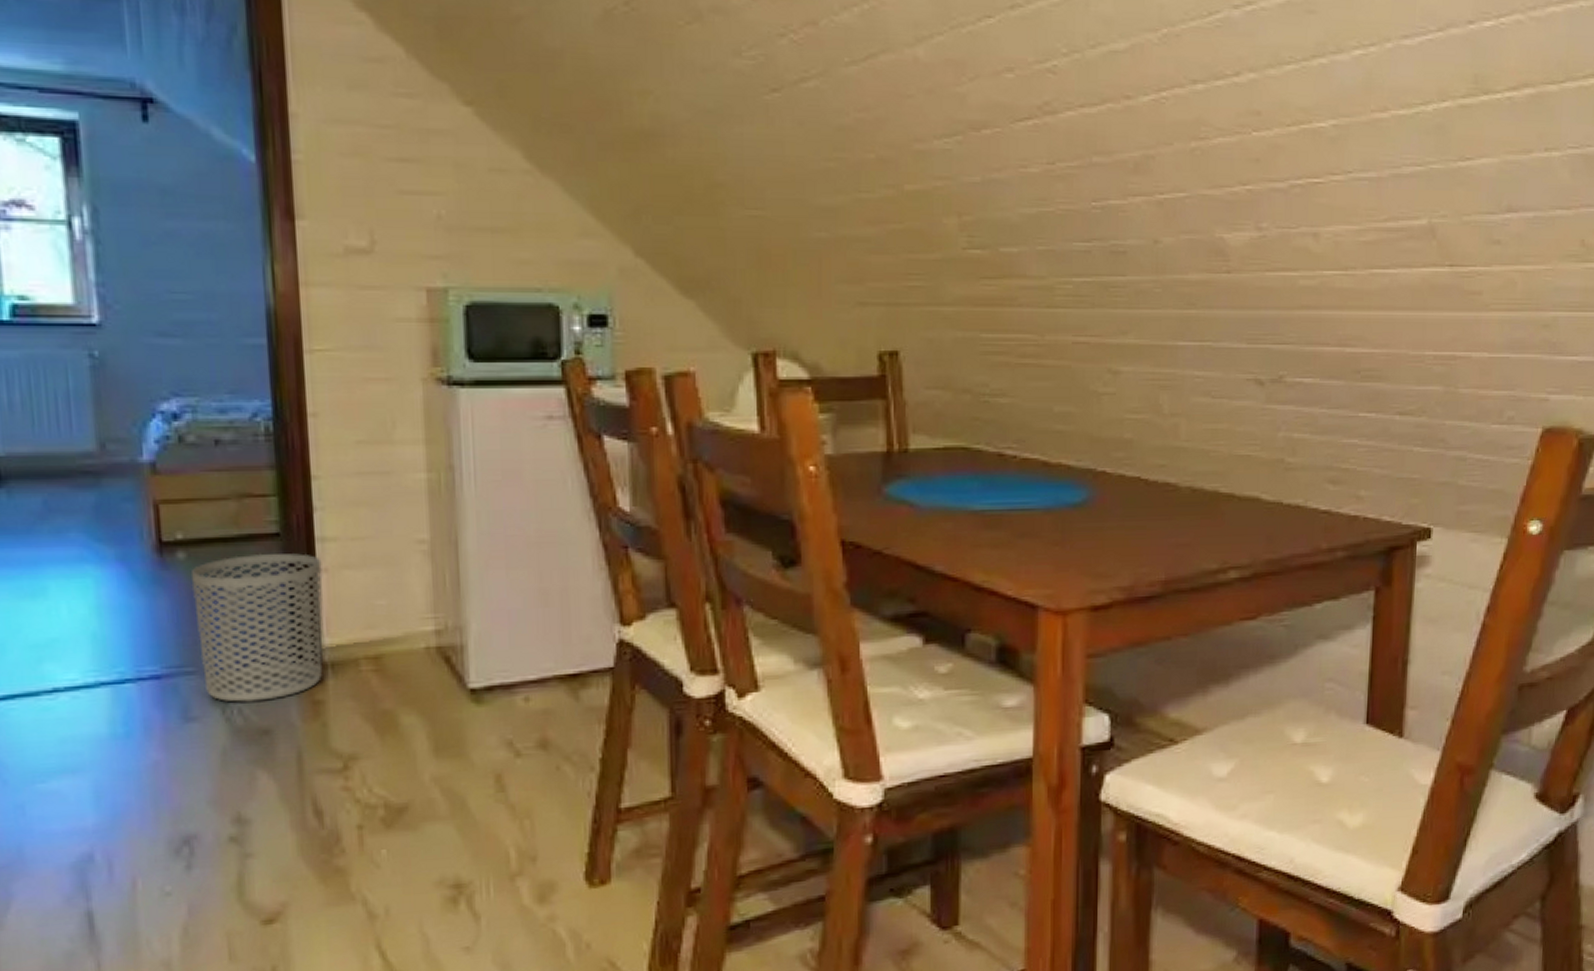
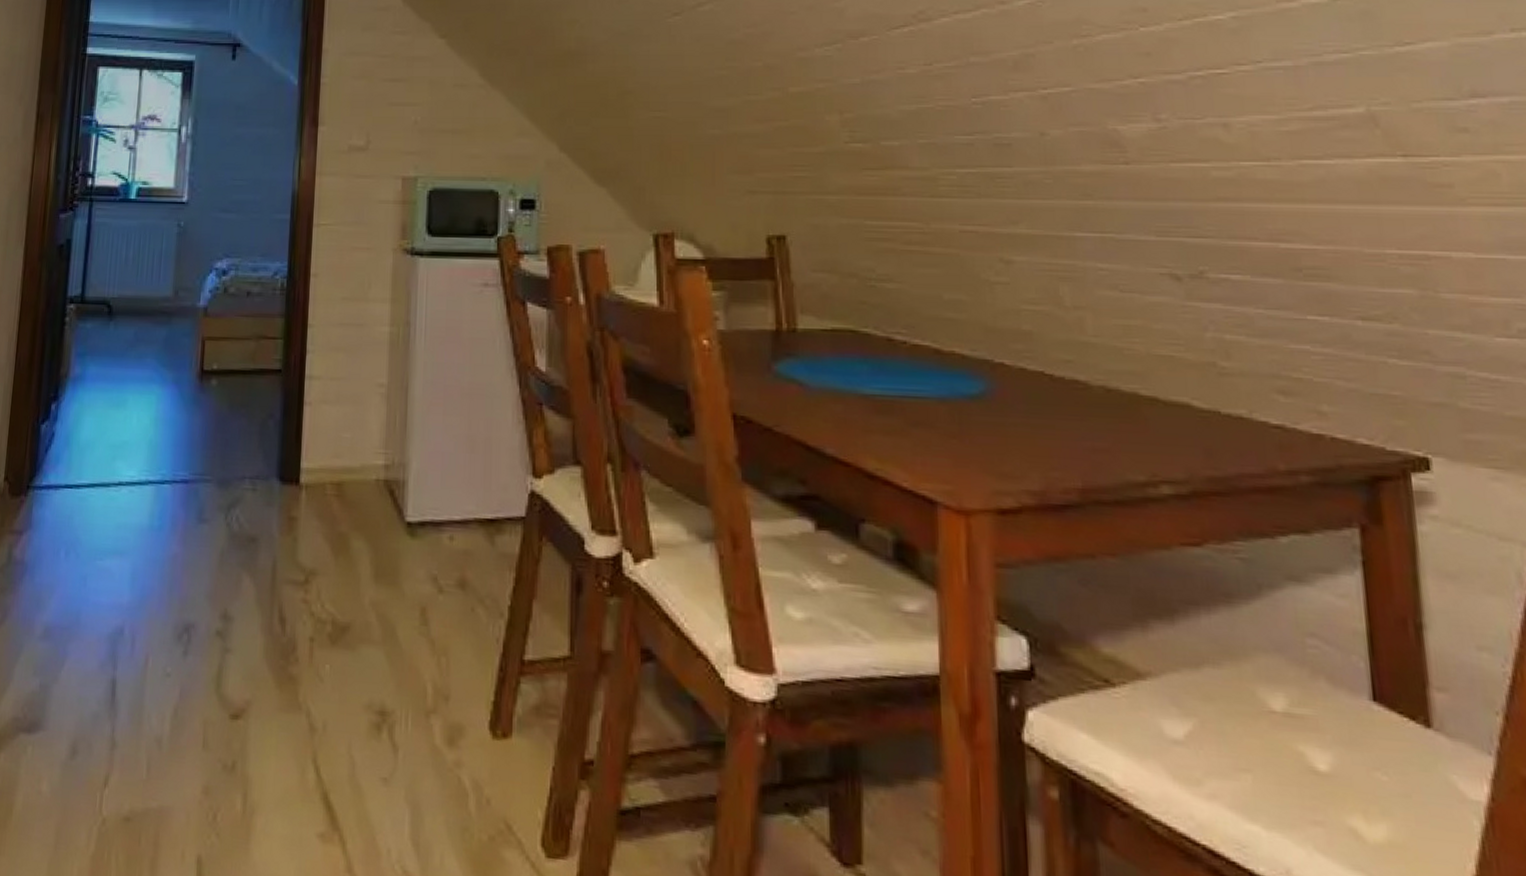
waste bin: present [191,553,323,703] -> none [216,385,308,513]

